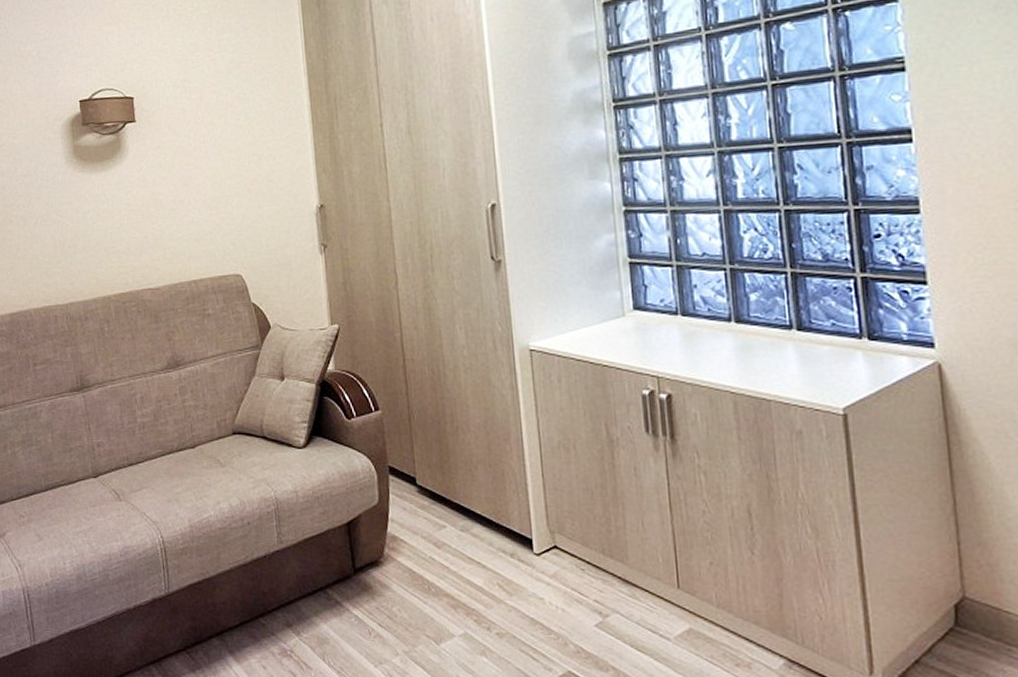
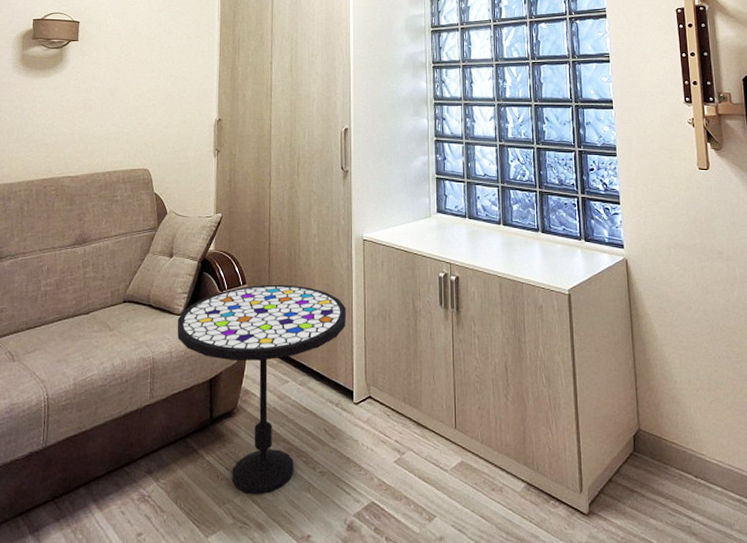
side table: none [299,409,516,656] -> present [177,284,347,495]

